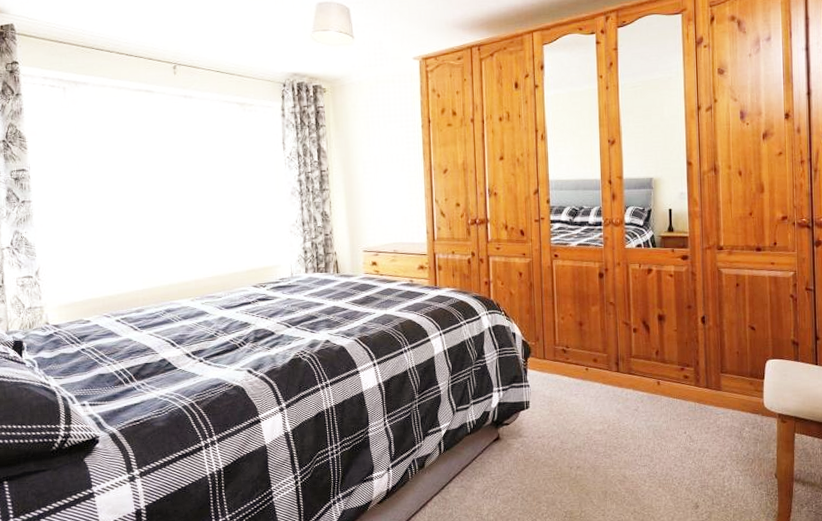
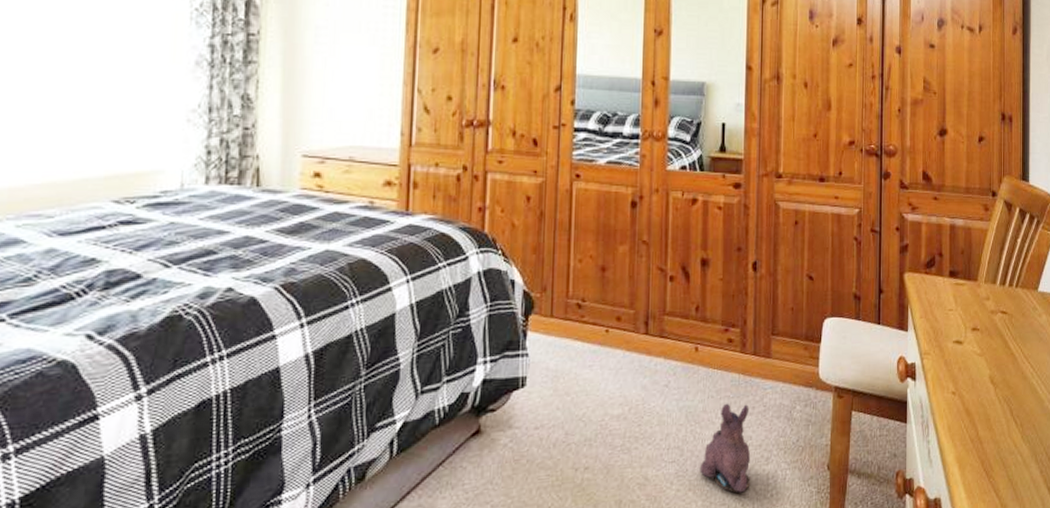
plush toy: none [667,424,709,492] -> present [699,403,751,493]

